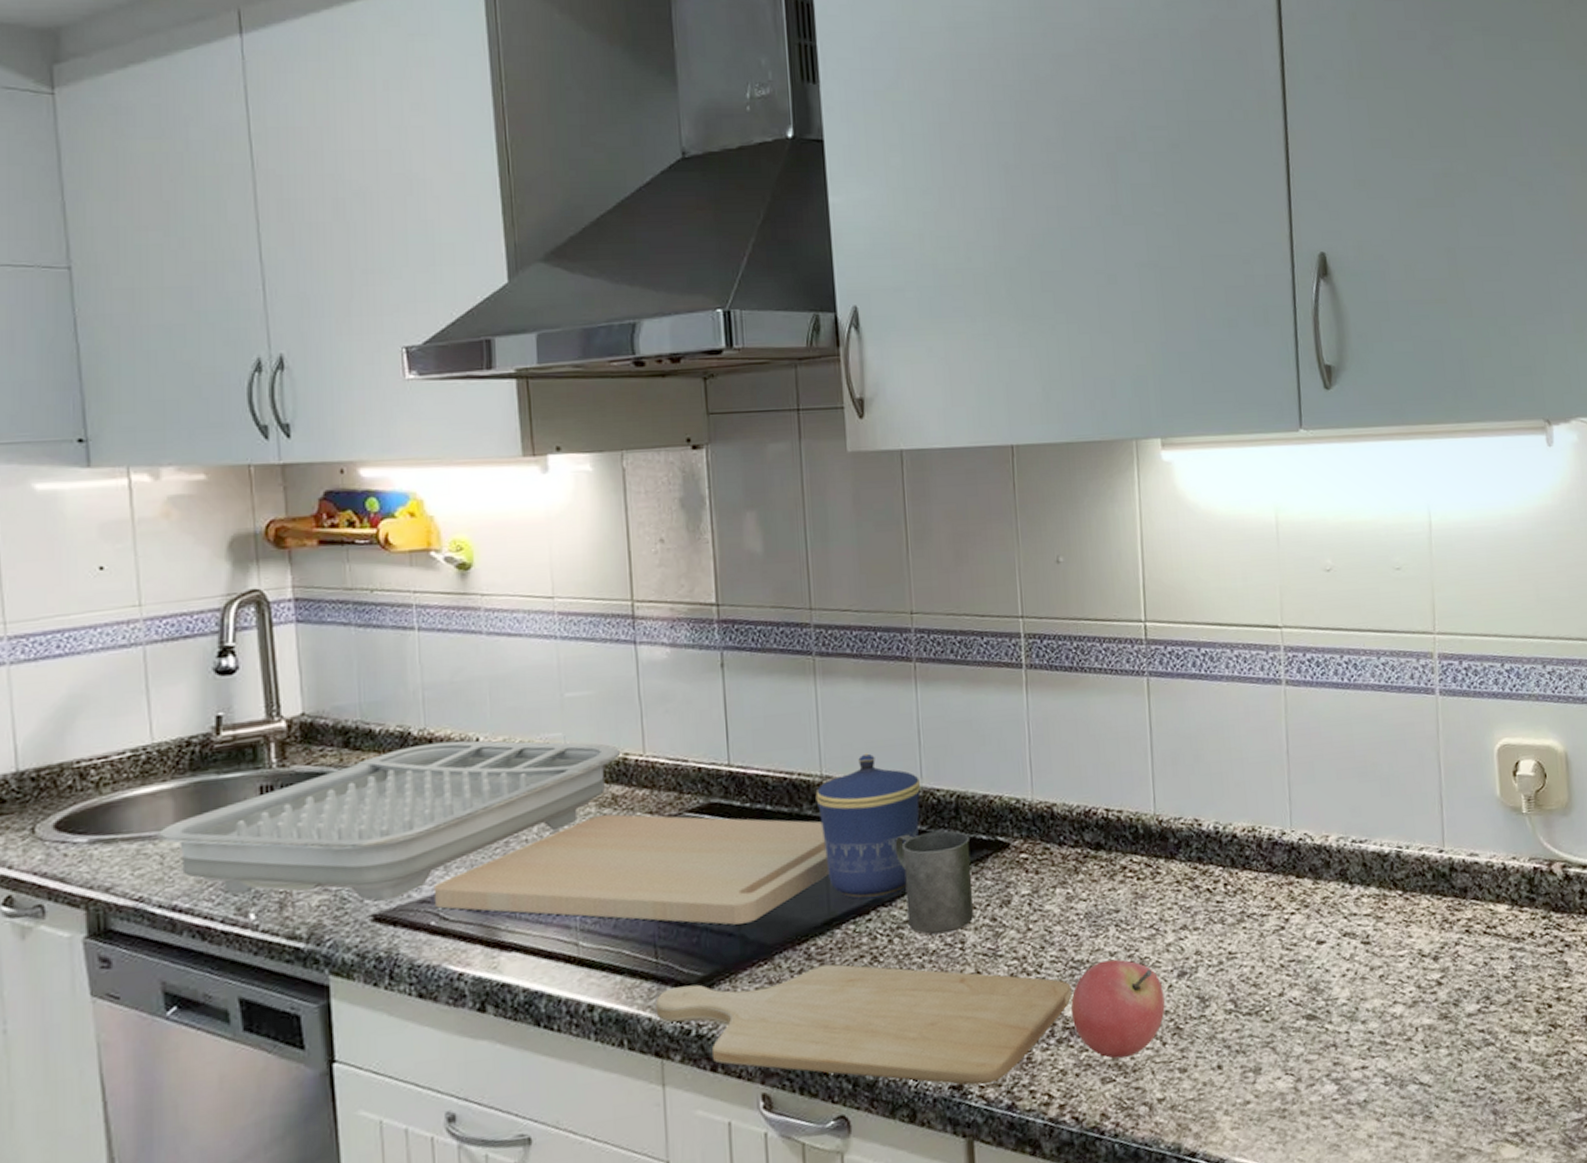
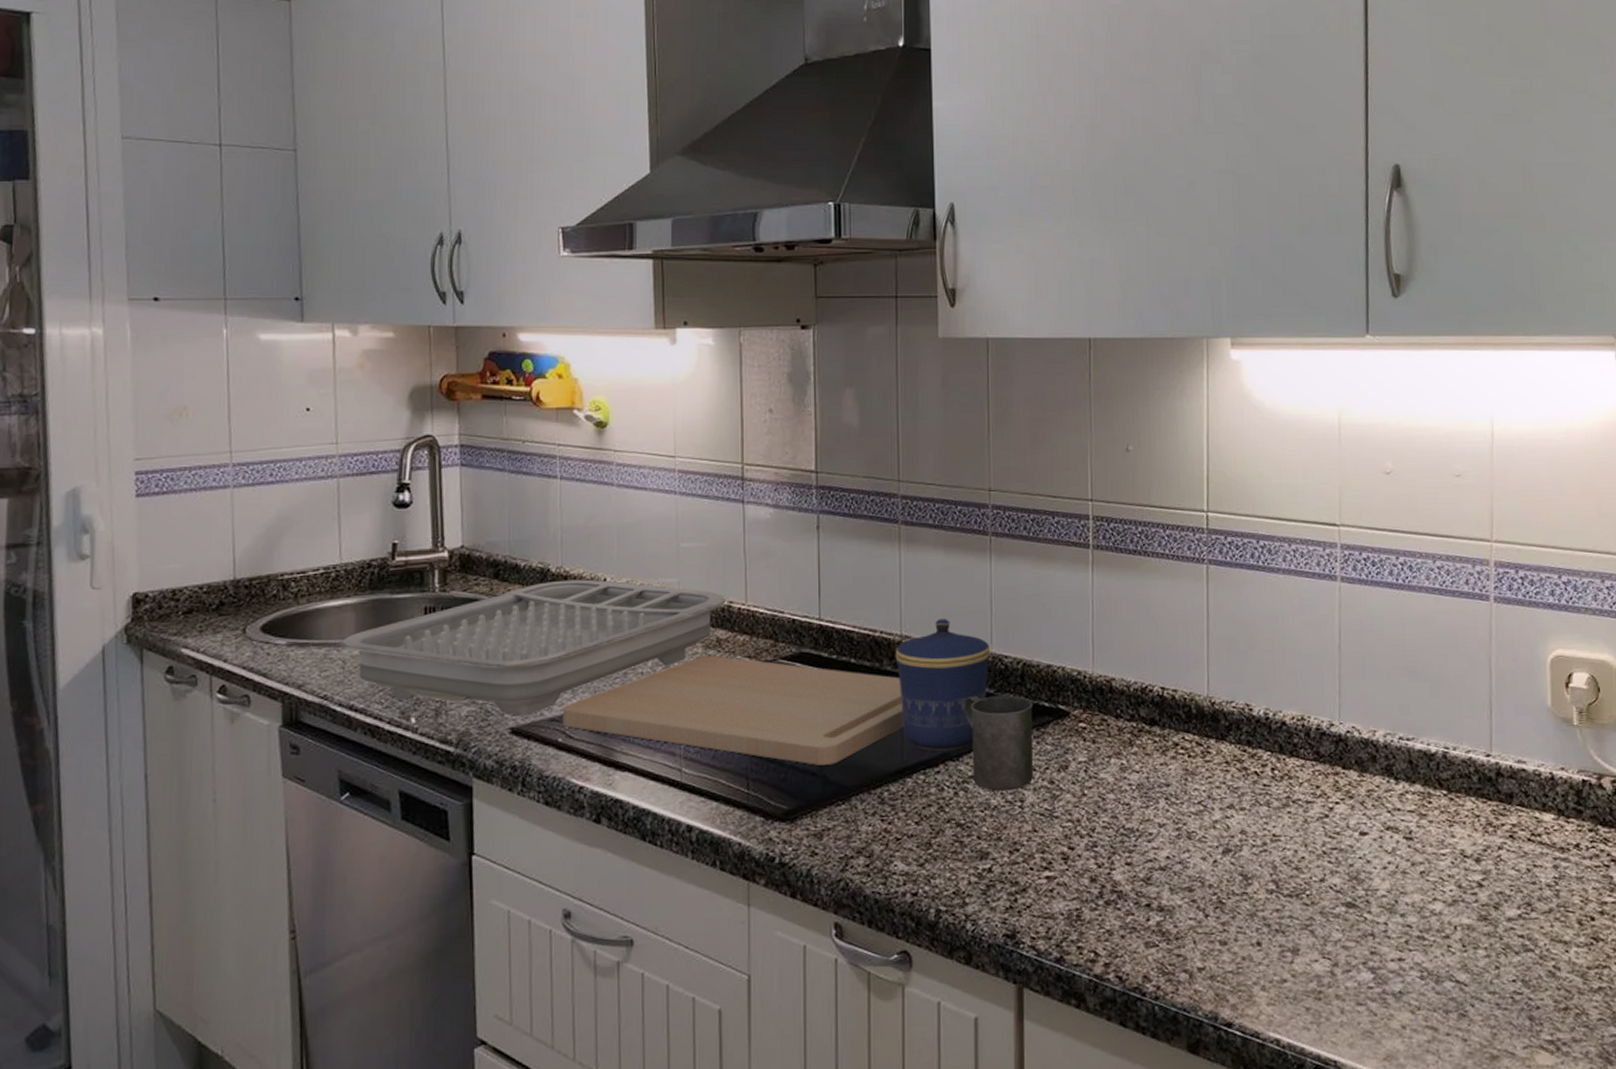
chopping board: present [655,964,1072,1085] -> none [745,809,1121,936]
fruit: present [1071,959,1165,1059] -> none [1120,830,1209,925]

